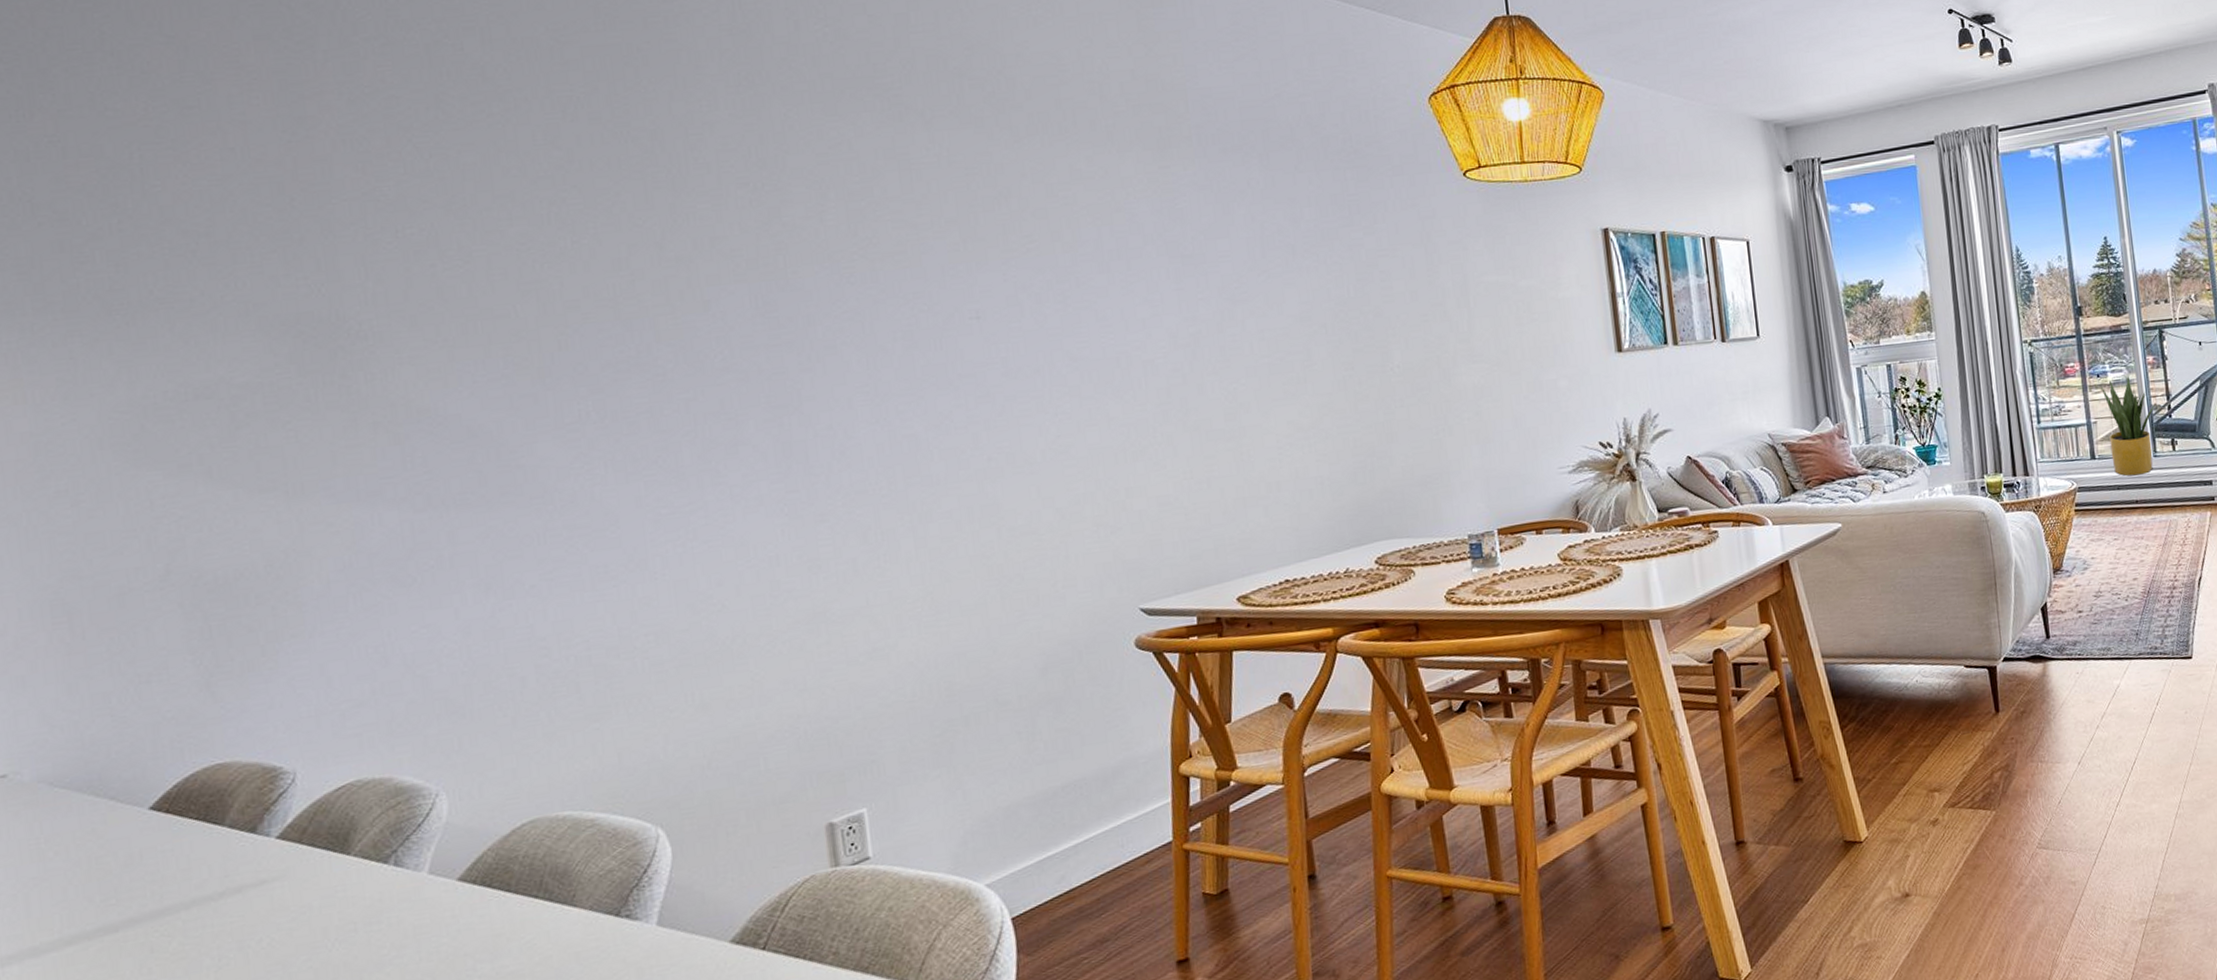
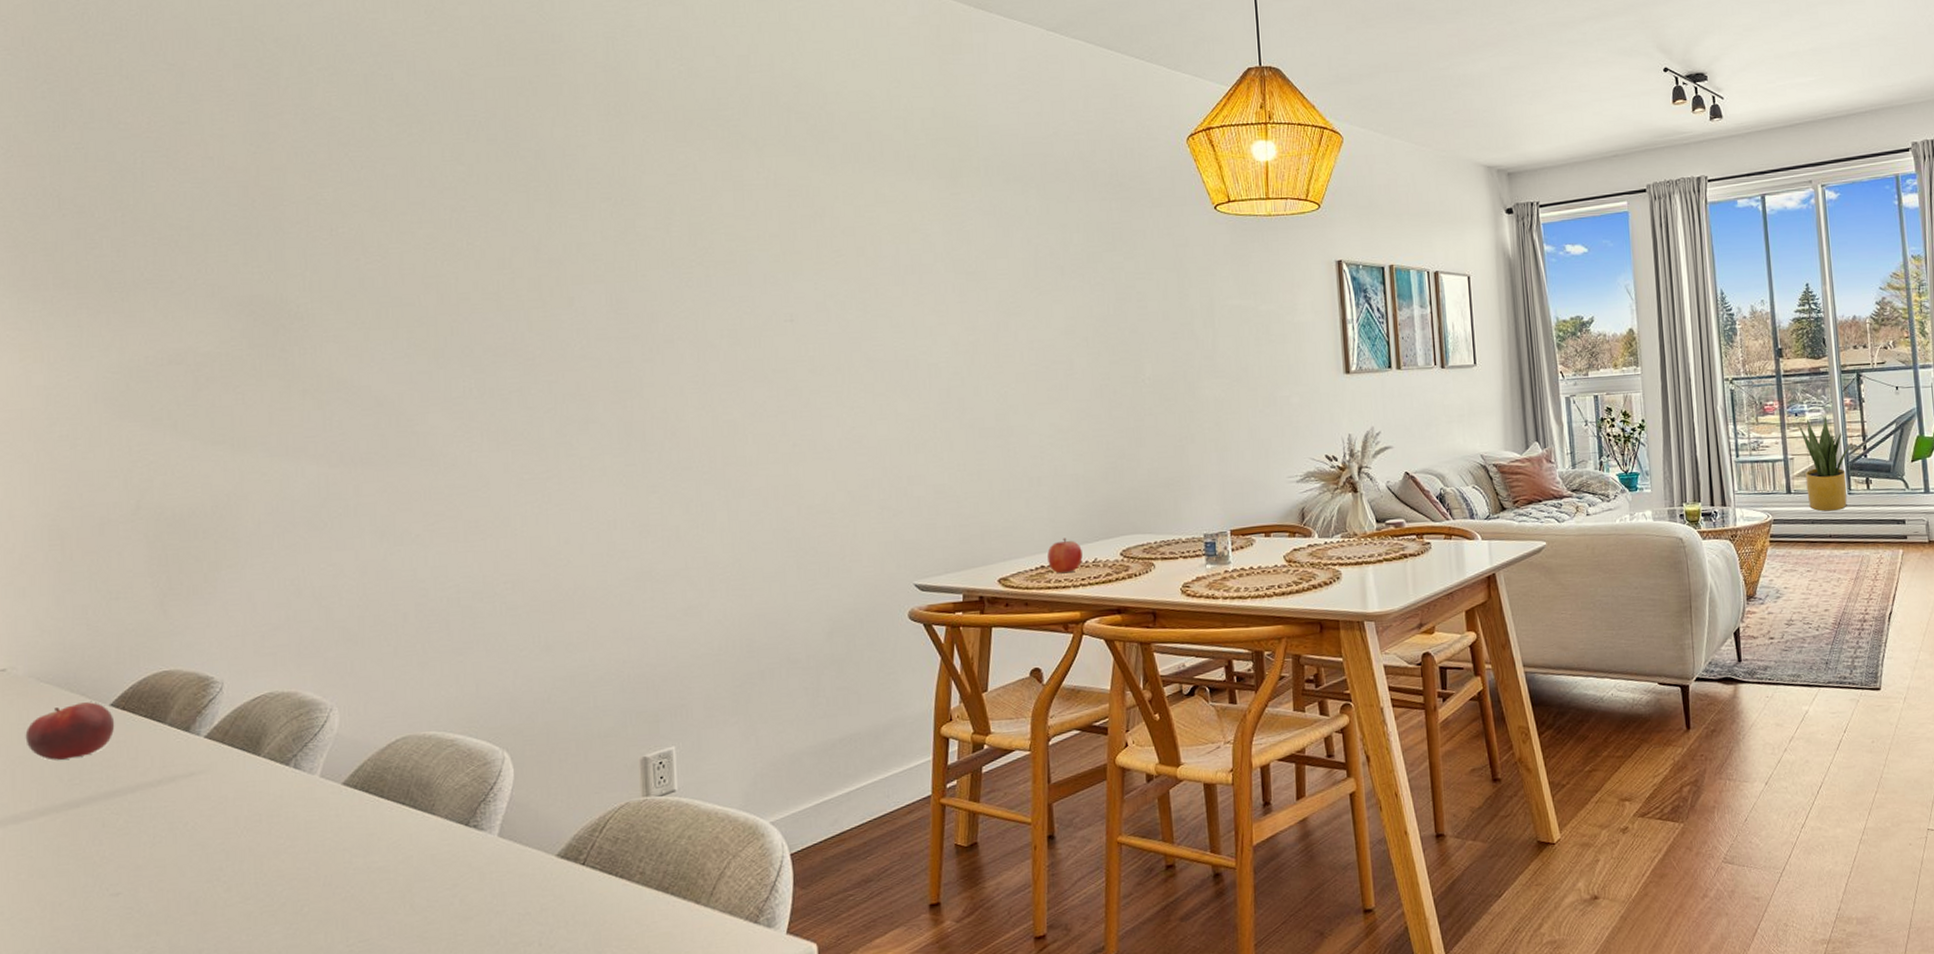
fruit: none [39,806,158,879] -> present [25,702,115,761]
fruit: none [1292,547,1333,588] -> present [1047,538,1083,574]

